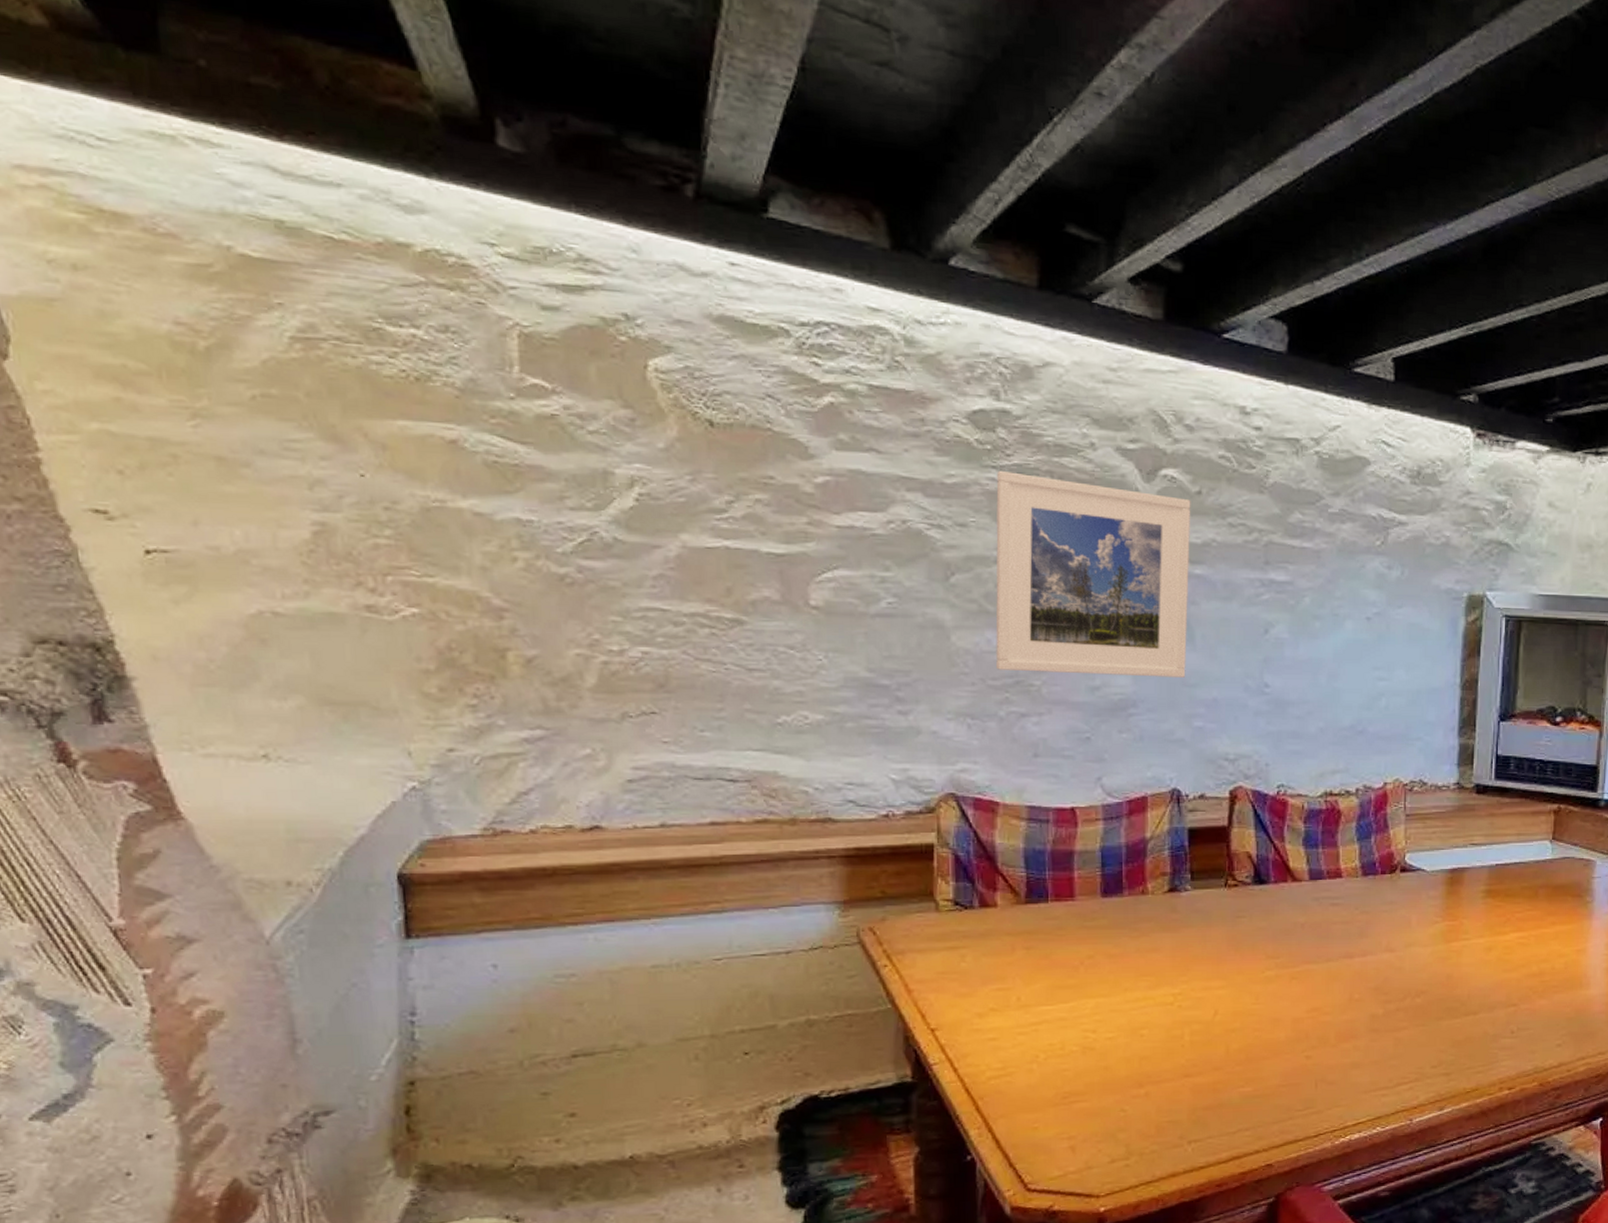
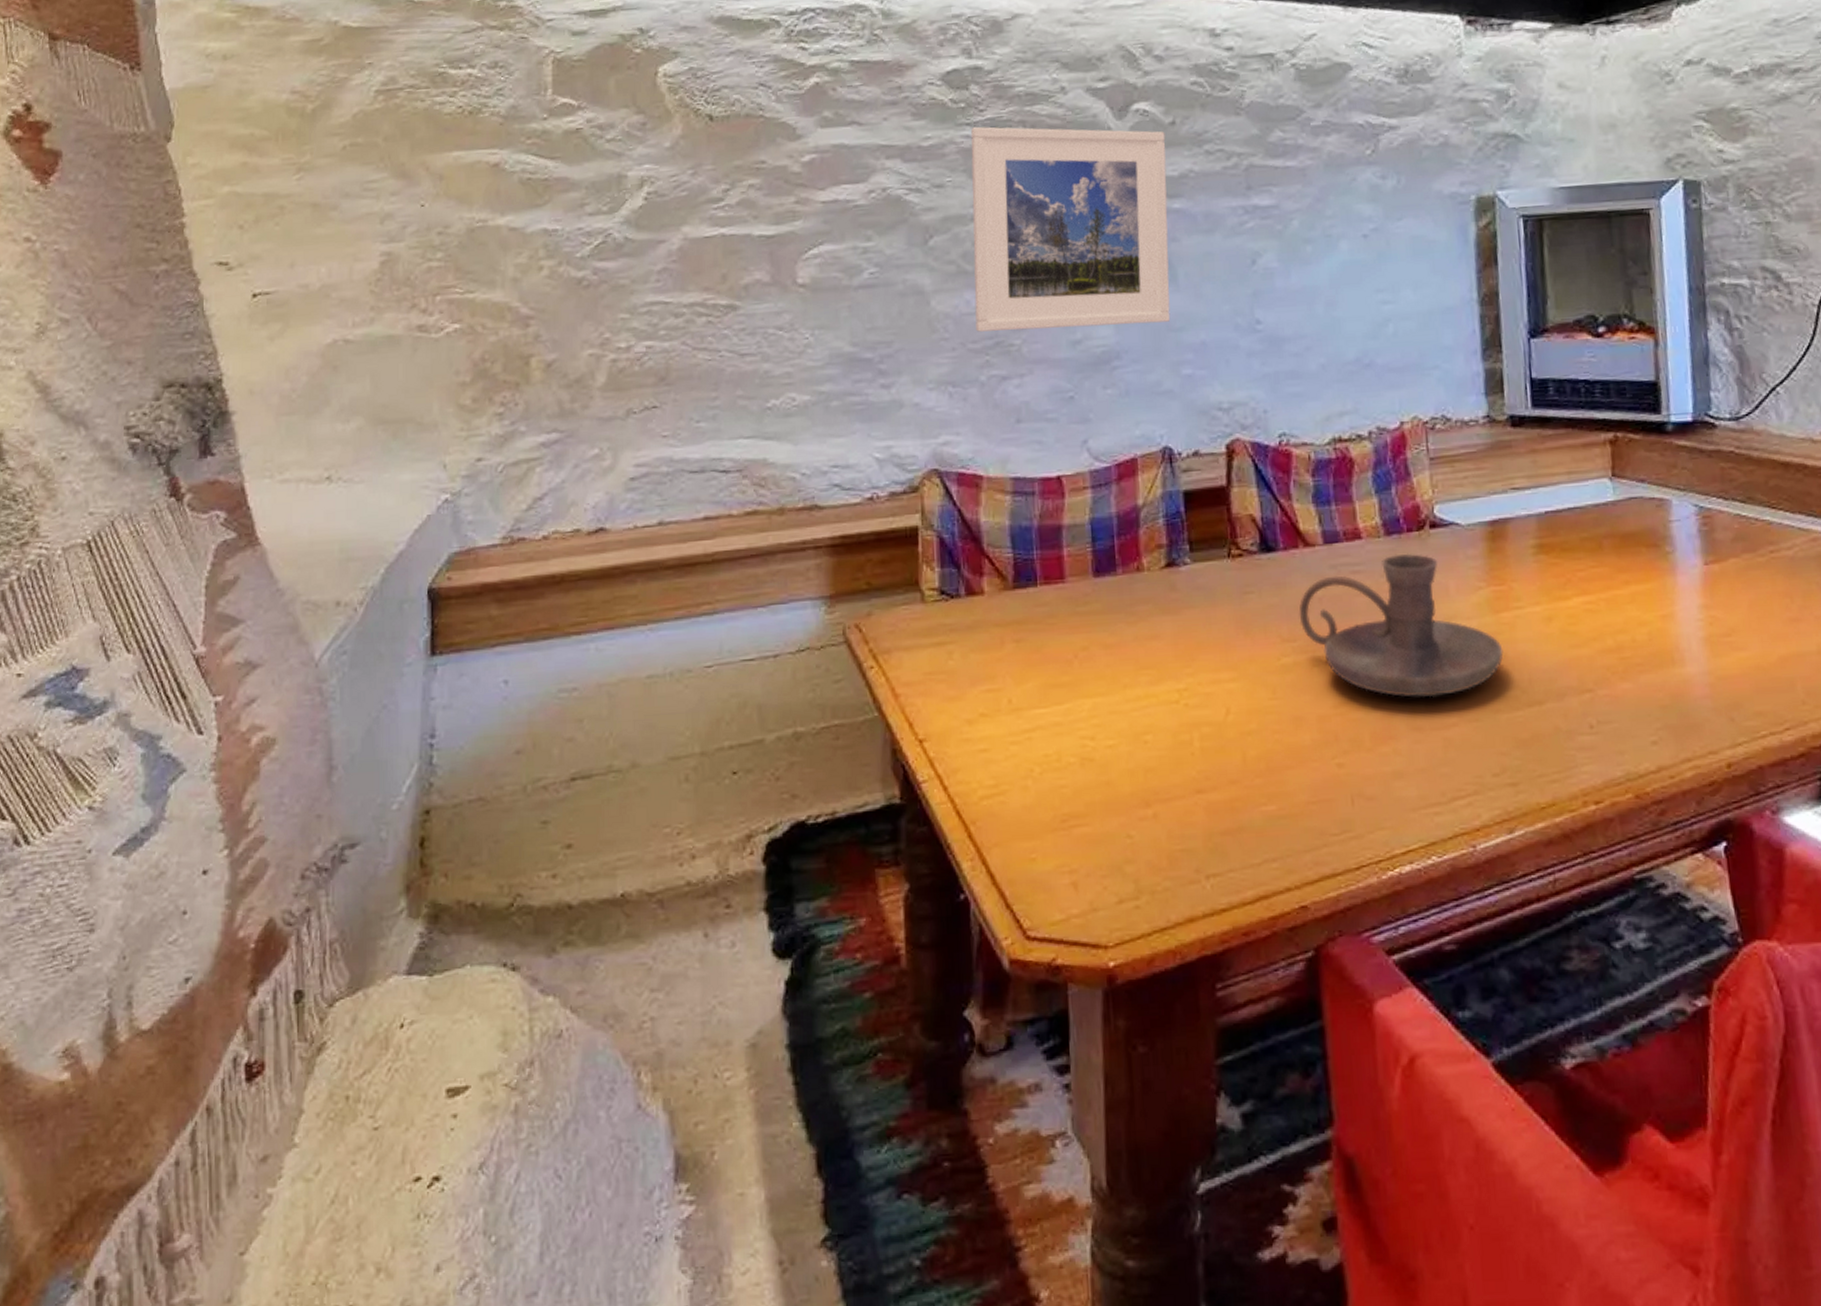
candle holder: none [1283,891,1450,1007] -> present [1299,553,1504,698]

